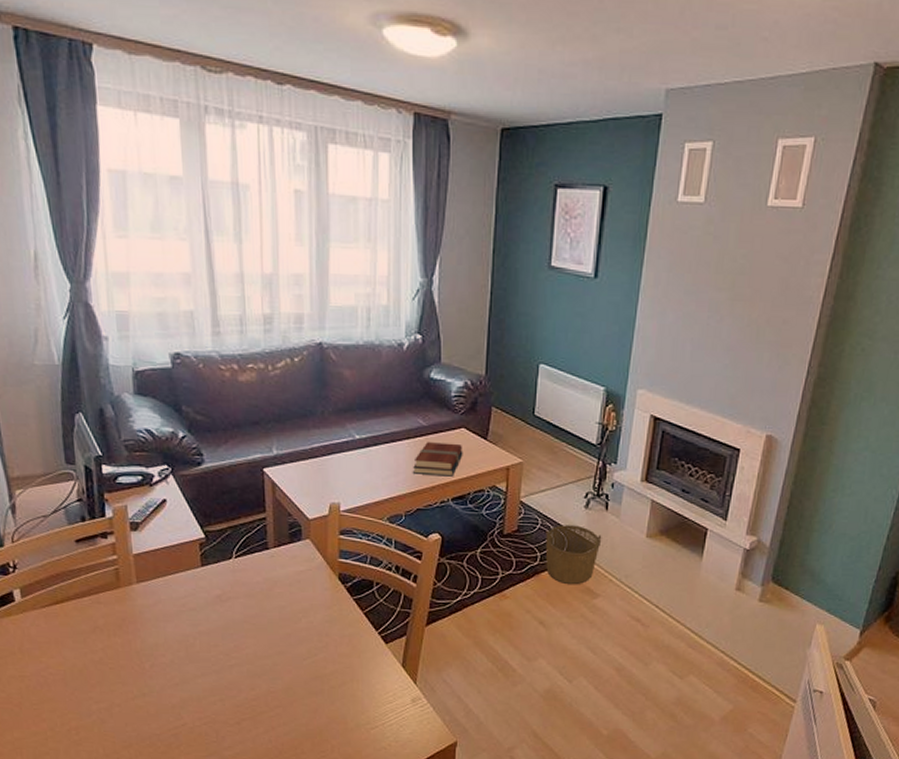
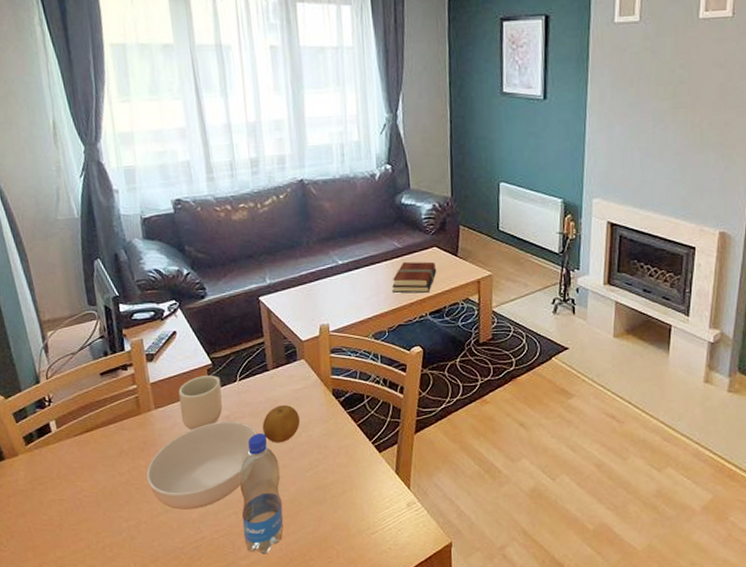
bowl: none [122,600,252,694] -> present [146,421,258,510]
mug: none [165,549,215,609] -> present [178,374,223,430]
bottle: none [228,616,275,746] -> present [239,434,284,555]
fruit: none [258,587,300,628] -> present [262,405,300,443]
basket: present [545,525,602,585] -> none [518,330,572,387]

